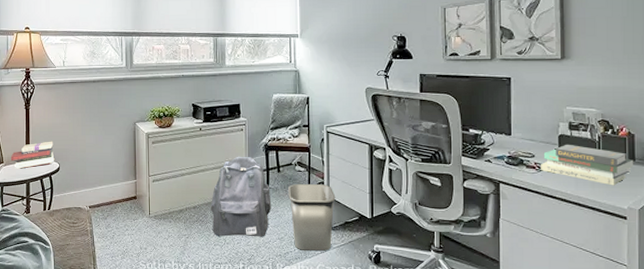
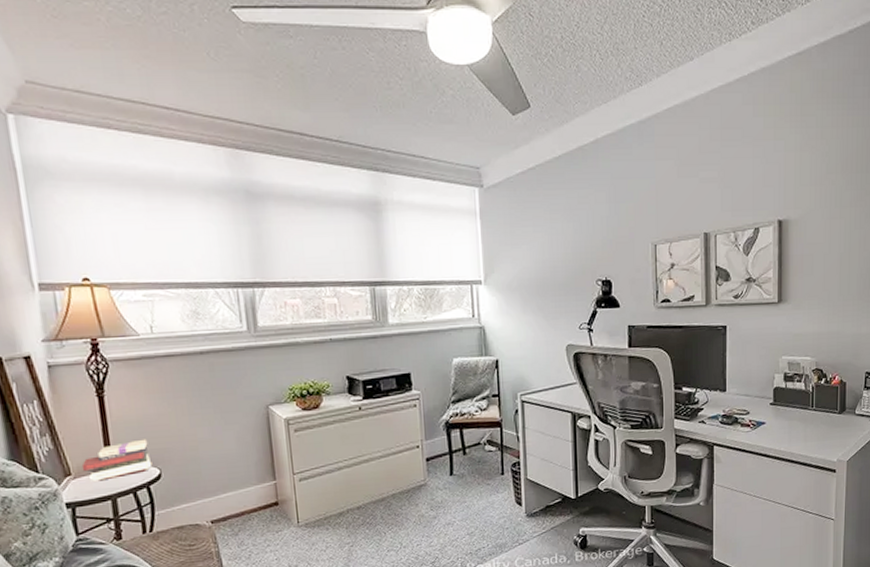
backpack: present [210,156,272,237] -> none [379,438,458,540]
waste bin: present [288,183,336,251] -> none [477,464,535,545]
books: present [541,144,634,186] -> none [755,397,845,439]

